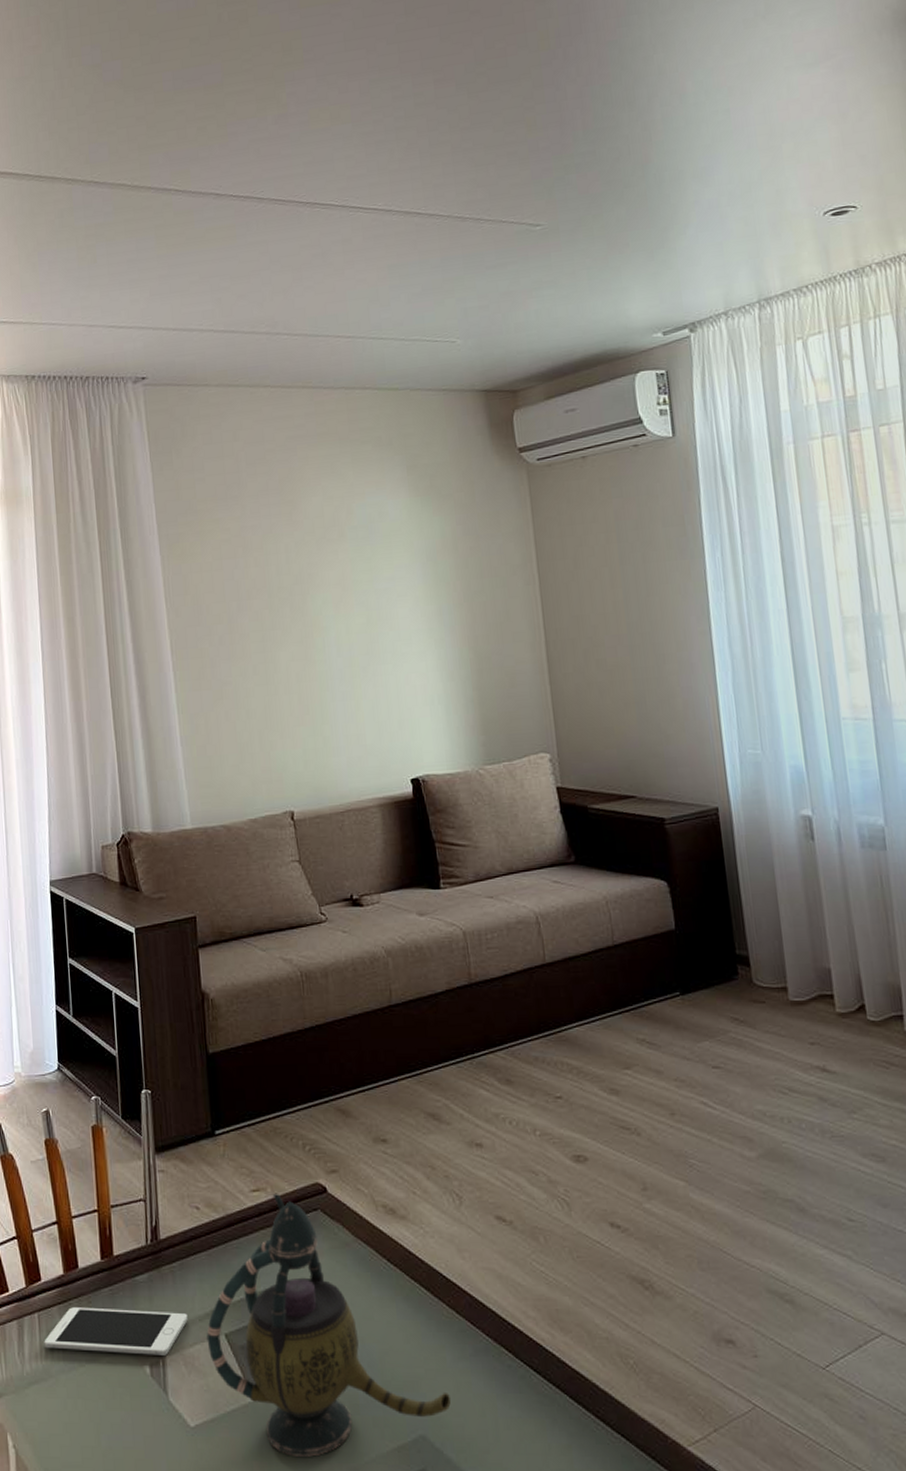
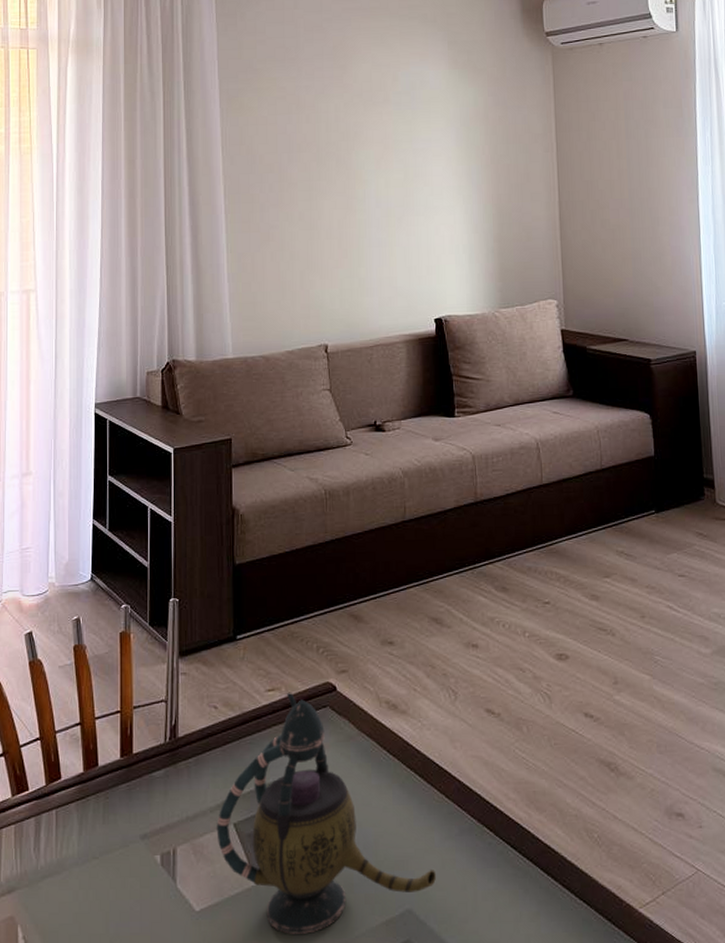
cell phone: present [44,1307,188,1355] -> none [60,803,200,846]

